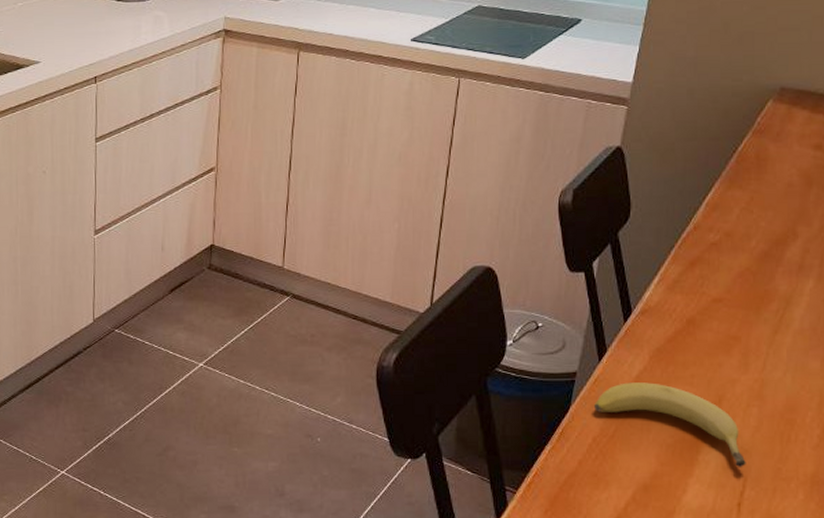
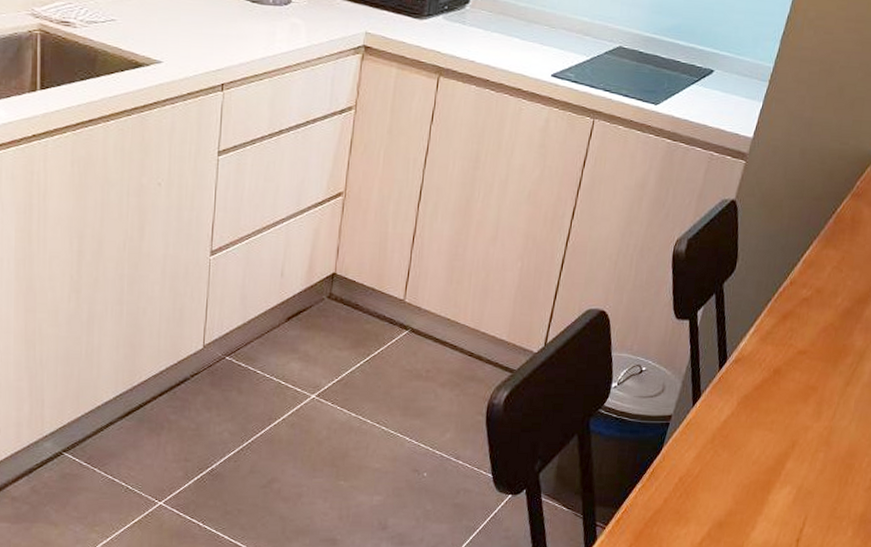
fruit: present [593,382,746,468] -> none [683,426,809,508]

